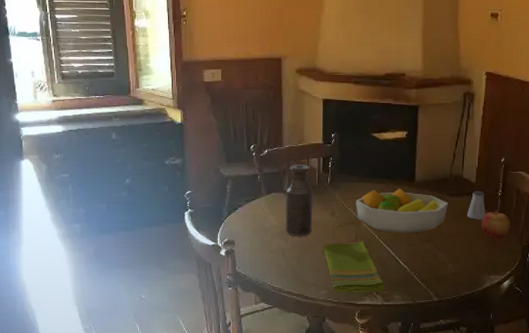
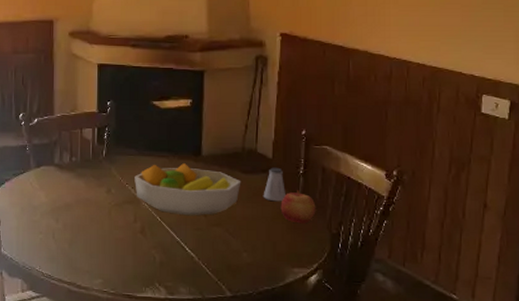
bottle: present [286,164,313,236] -> none [56,135,87,216]
dish towel: present [323,240,384,293] -> none [98,222,168,283]

